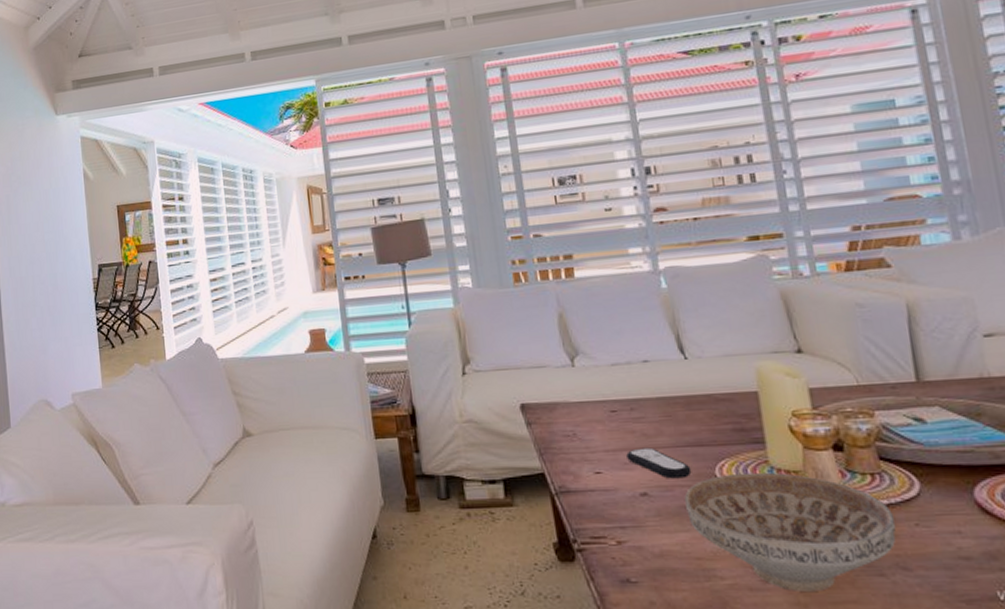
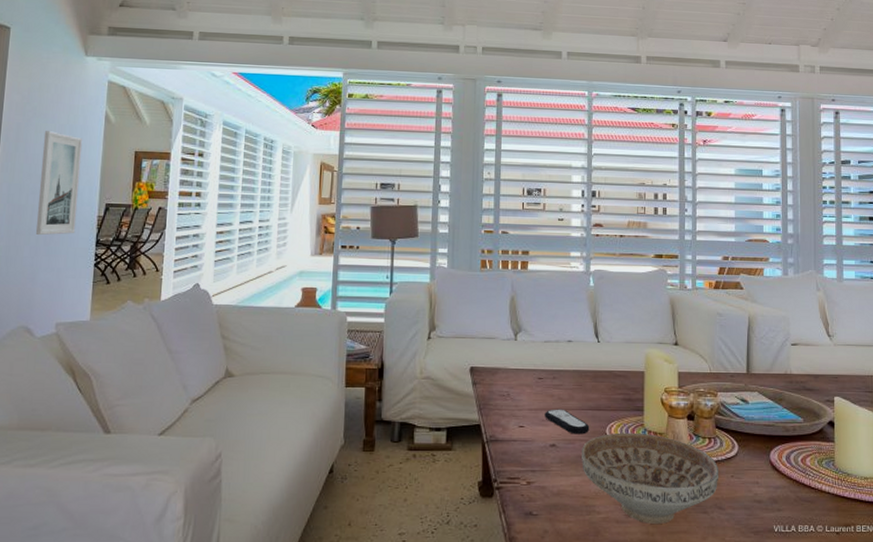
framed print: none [31,198,75,306] -> present [36,131,83,236]

